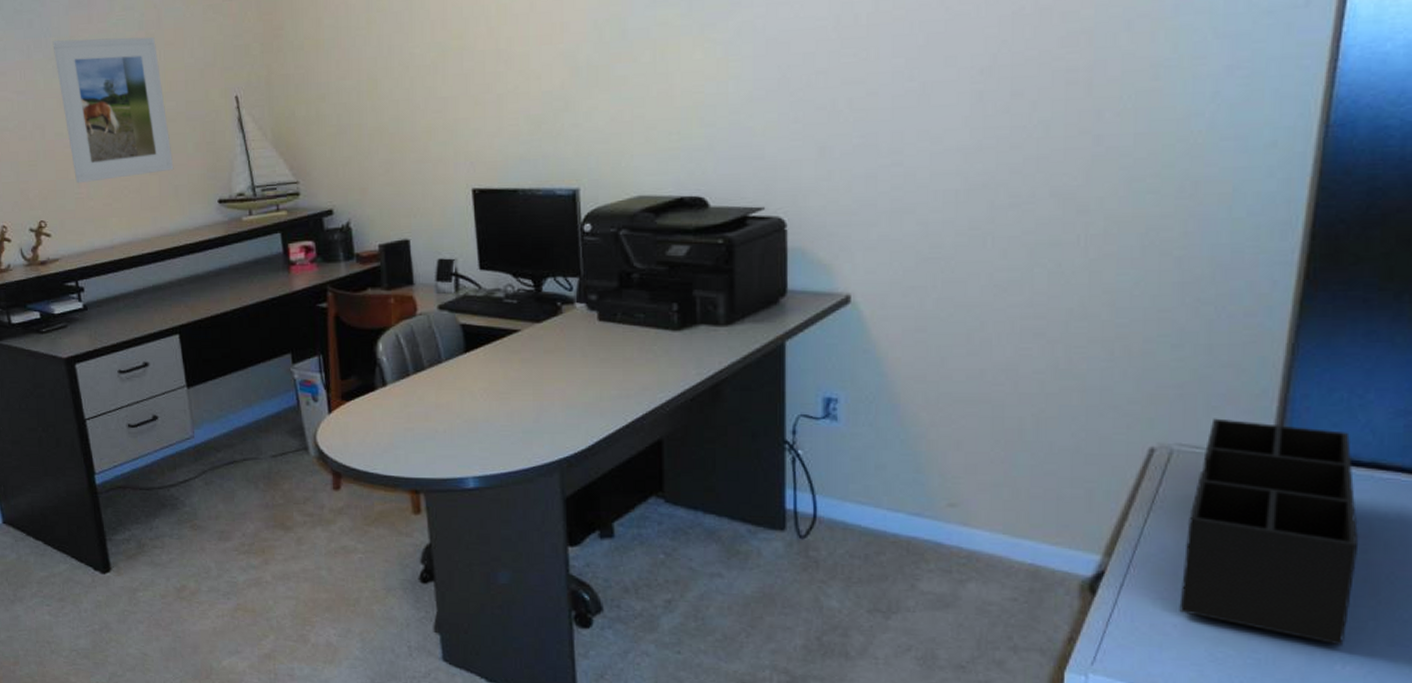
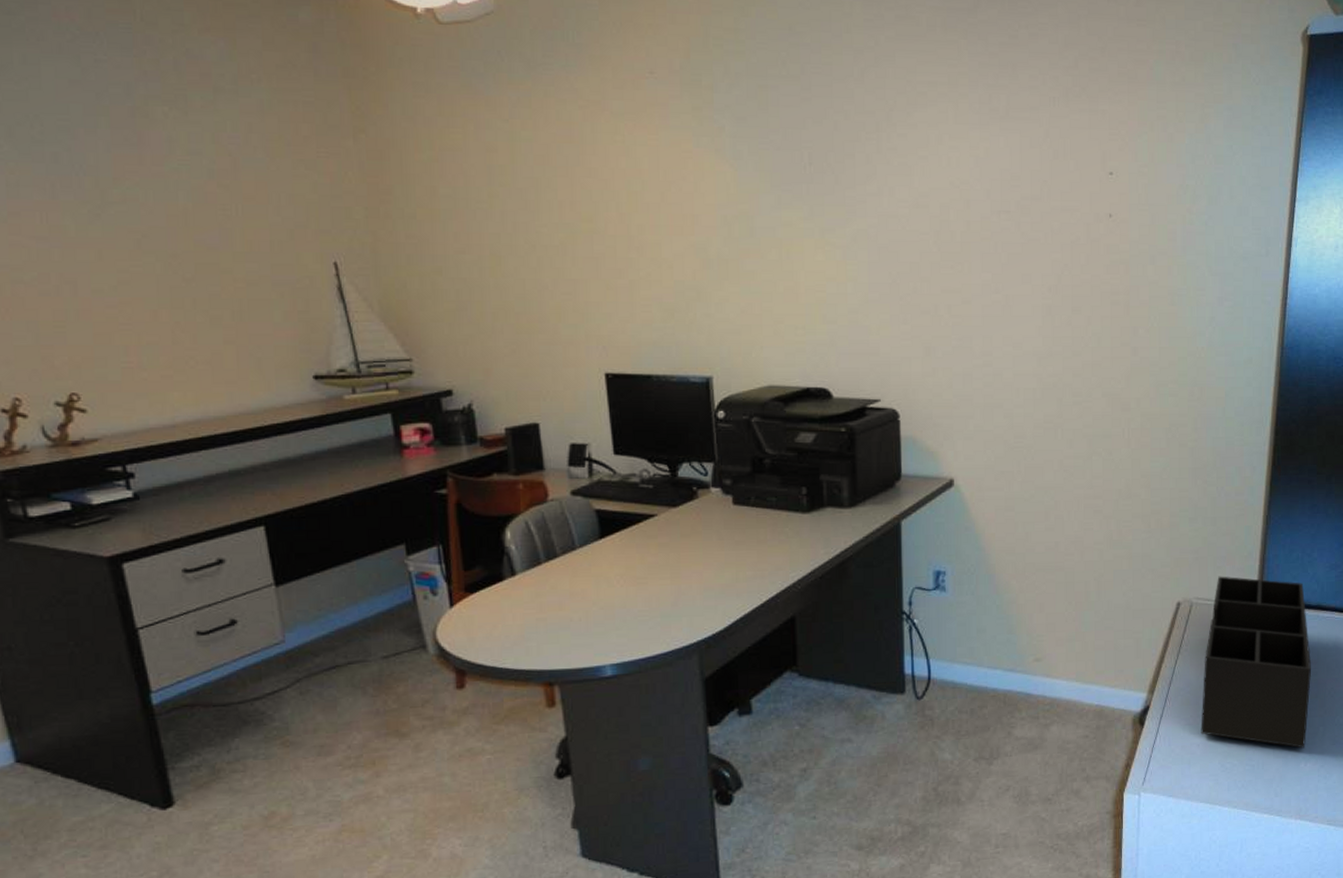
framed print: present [52,36,174,184] -> none [88,181,256,351]

